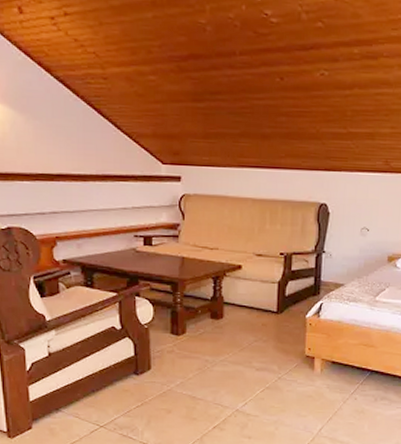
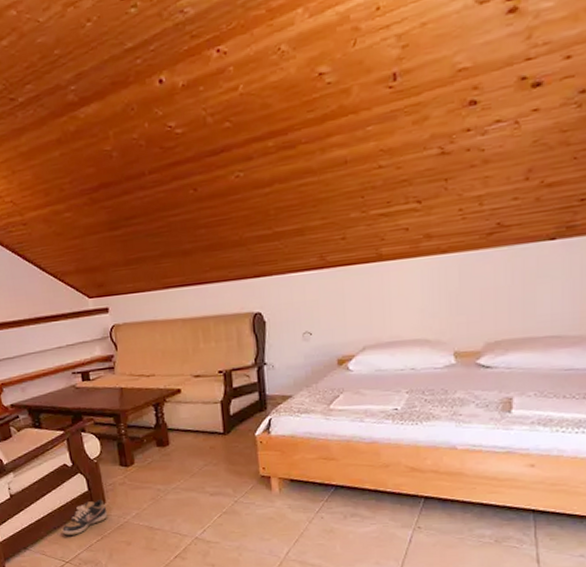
shoe: none [100,364,151,400] -> present [61,498,108,536]

